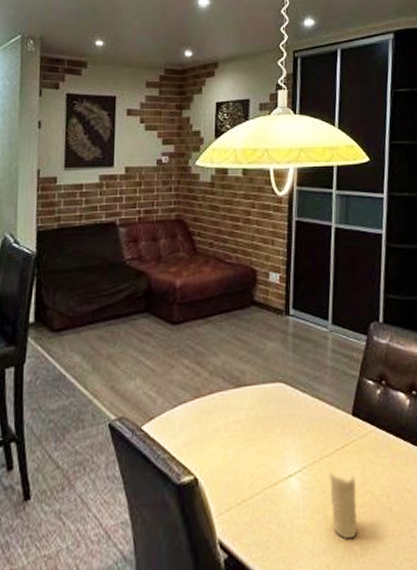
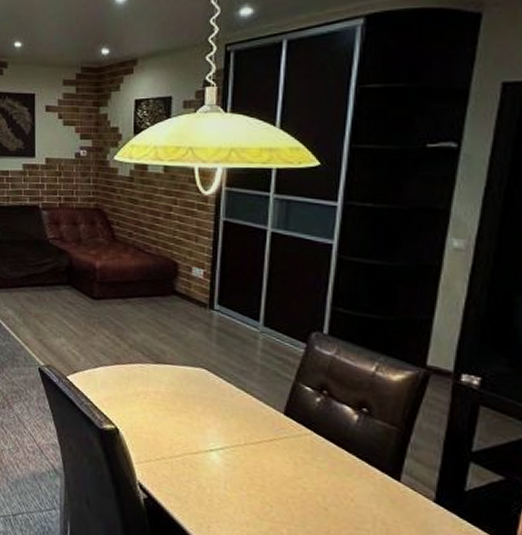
candle: present [329,472,358,540] -> none [255,458,286,522]

